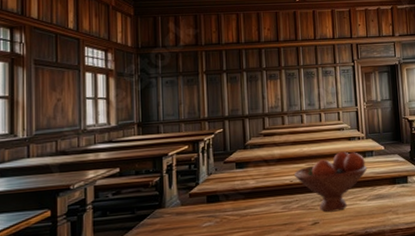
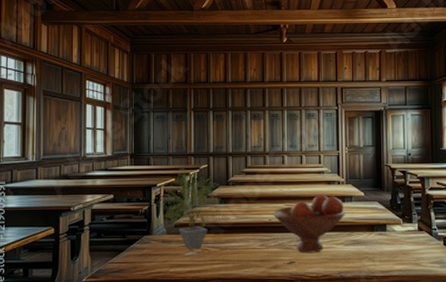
potted plant: none [170,132,242,220] -> present [158,166,224,249]

